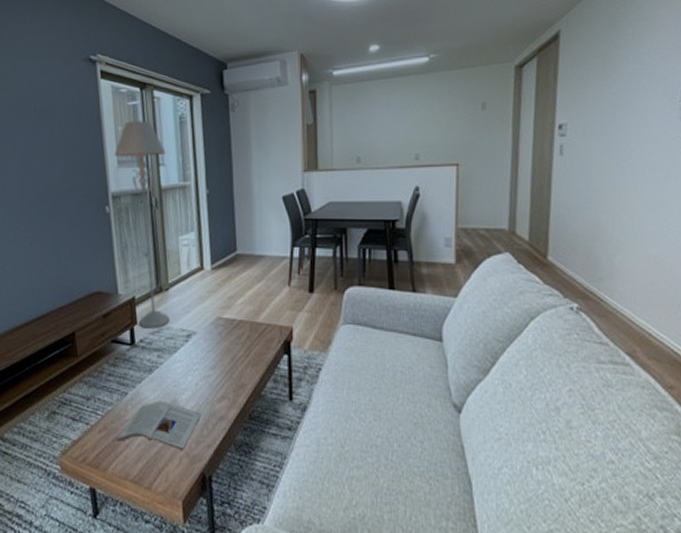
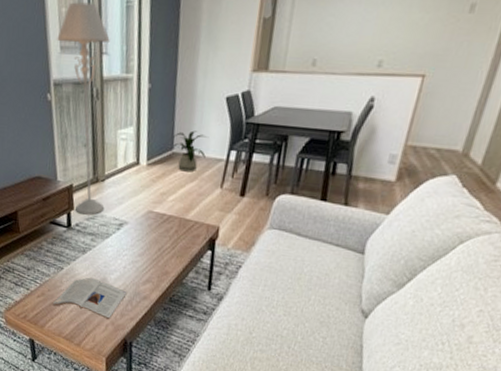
house plant: none [235,231,270,273] -> present [173,130,208,172]

